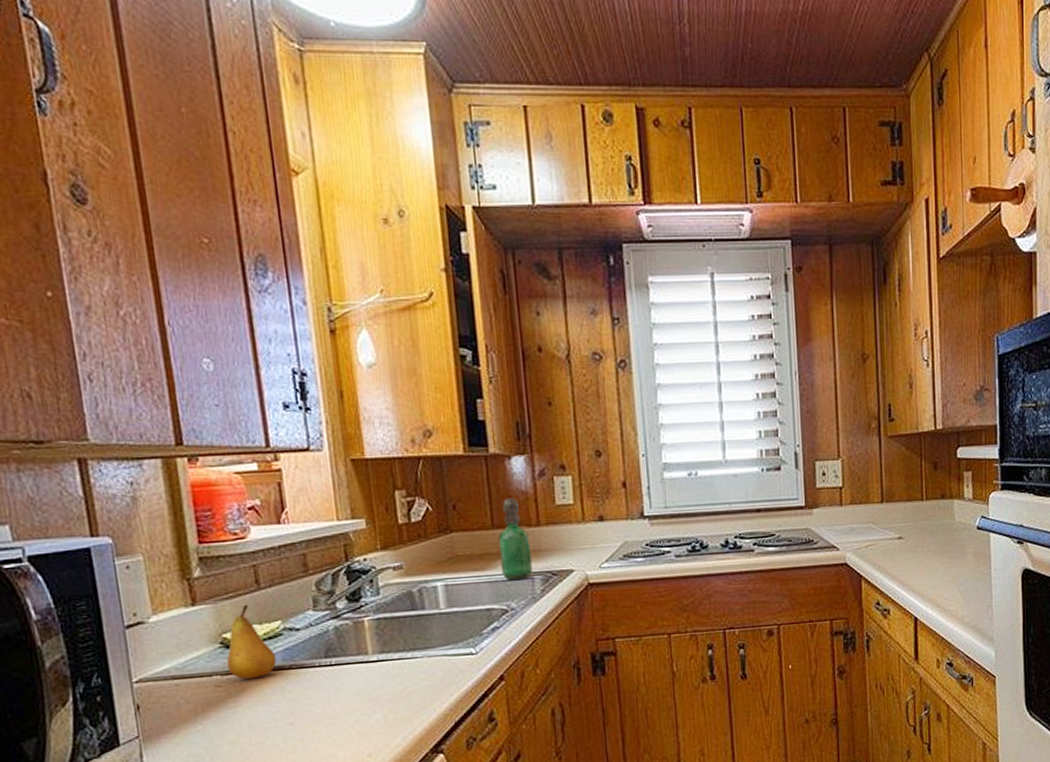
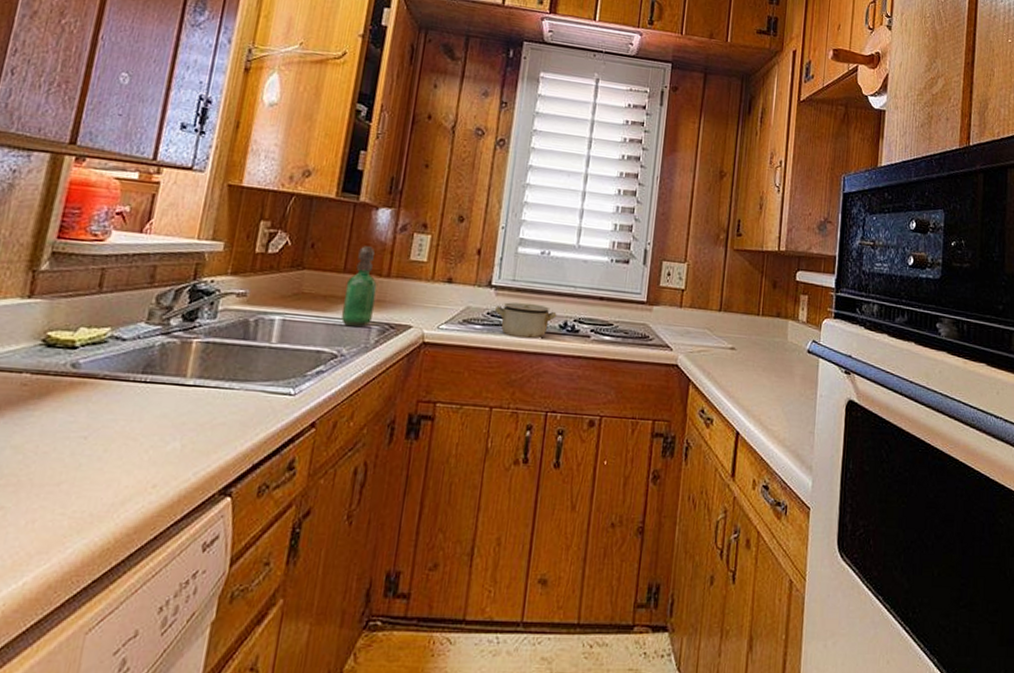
fruit: present [226,604,276,680] -> none [39,305,94,383]
cooking pot: none [653,527,716,564] -> present [495,302,557,340]

